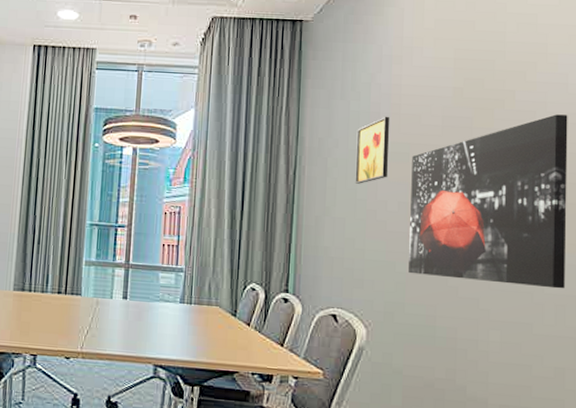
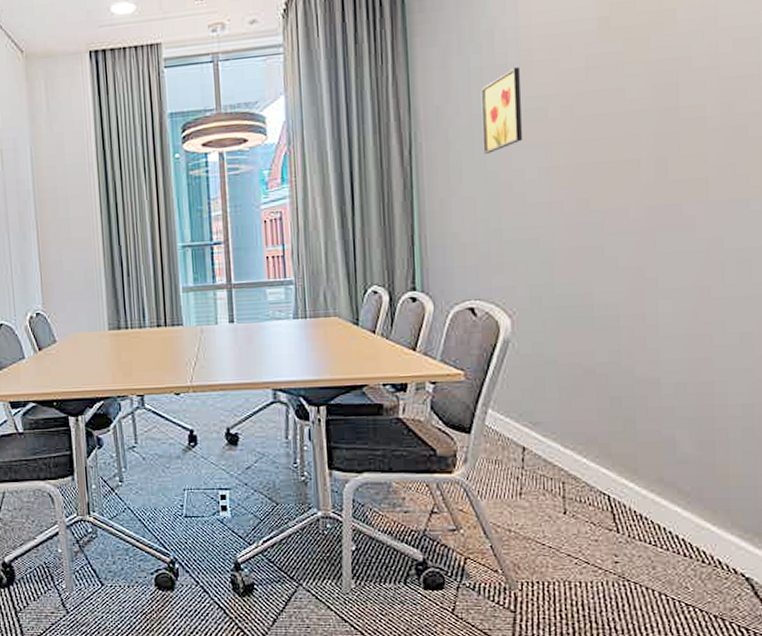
wall art: present [409,114,568,289] -> none [551,28,750,249]

